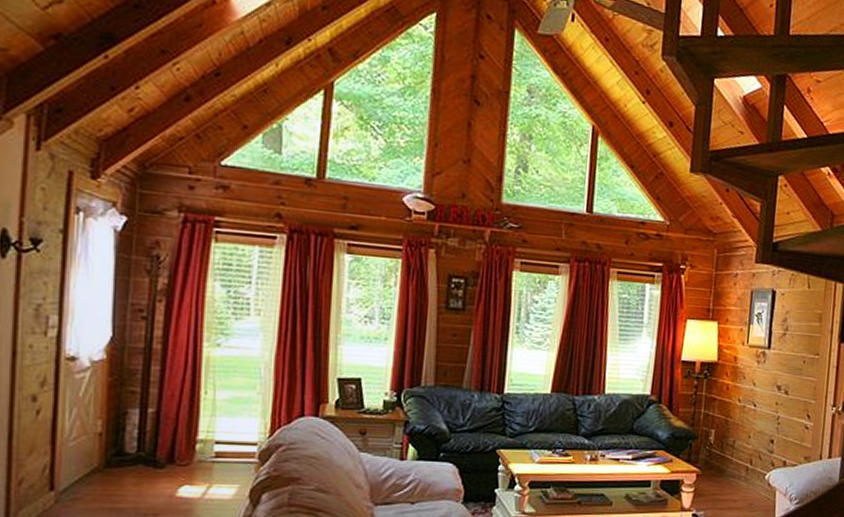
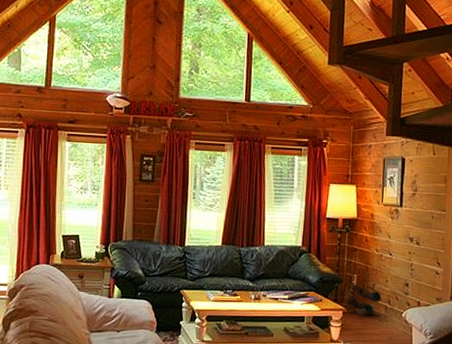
boots: none [700,441,743,479] -> present [345,284,382,316]

